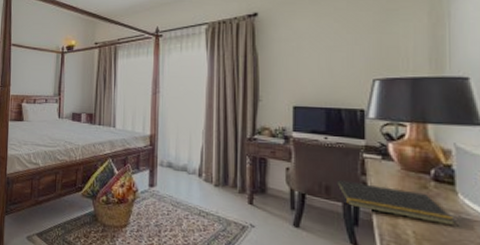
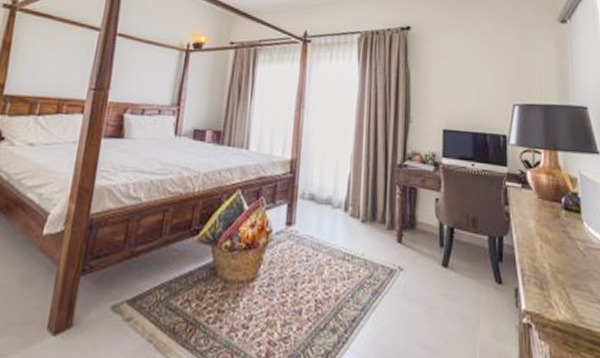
notepad: present [335,180,457,226] -> none [481,211,584,256]

